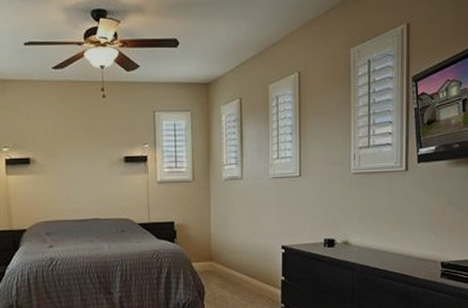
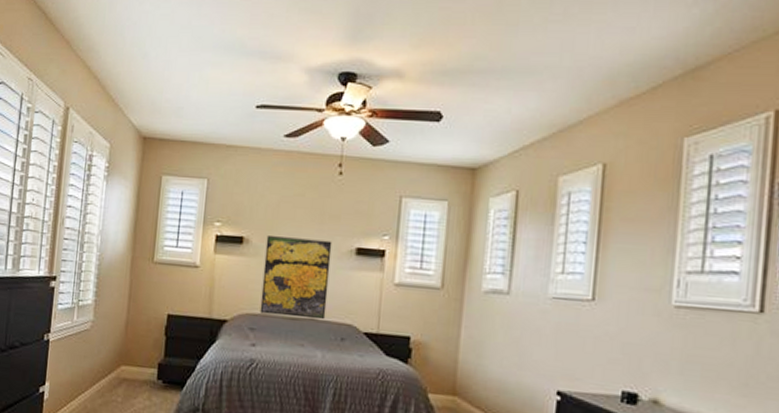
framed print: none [49,153,107,220] -> present [259,236,332,320]

